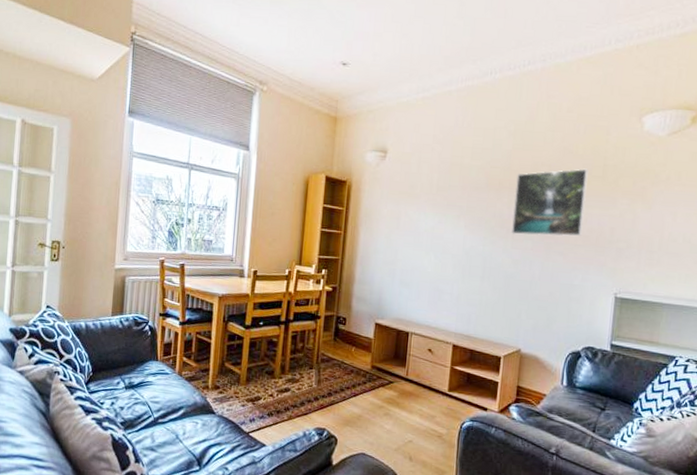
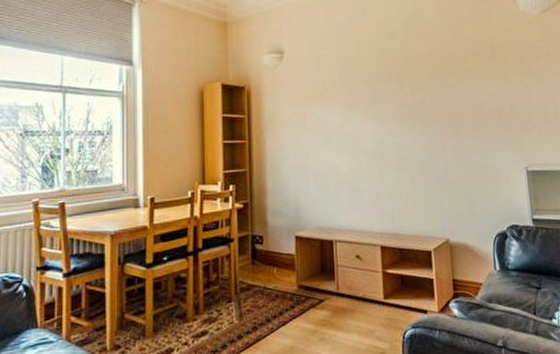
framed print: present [510,168,588,237] -> none [414,50,485,121]

